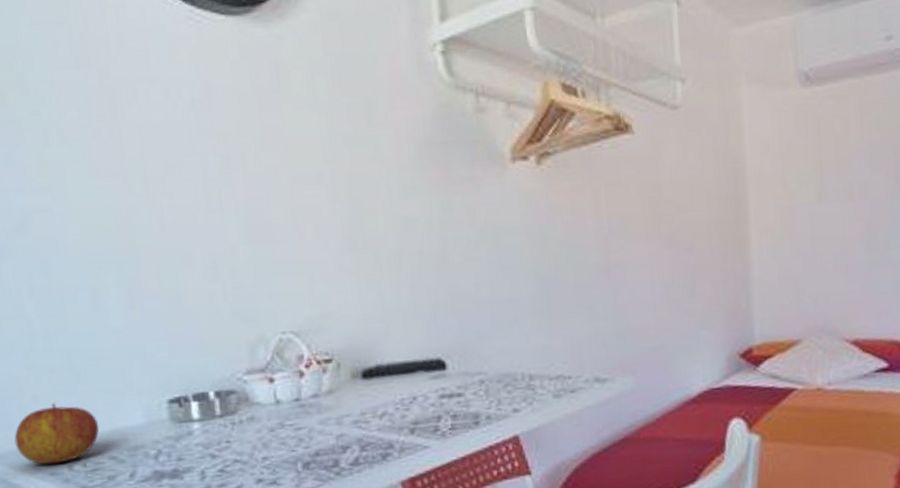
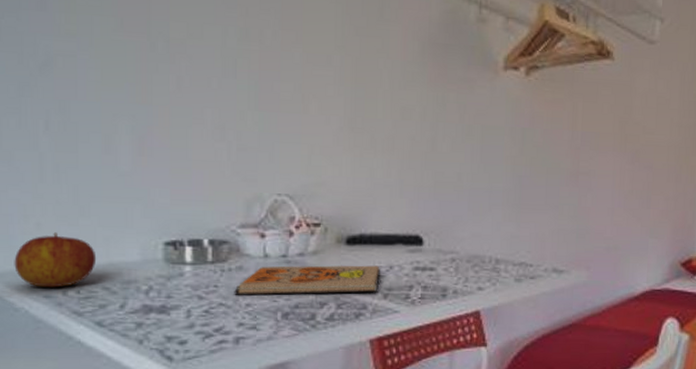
notebook: none [248,398,404,449] -> present [234,265,380,296]

